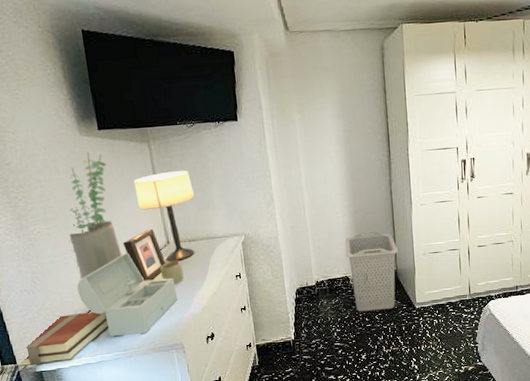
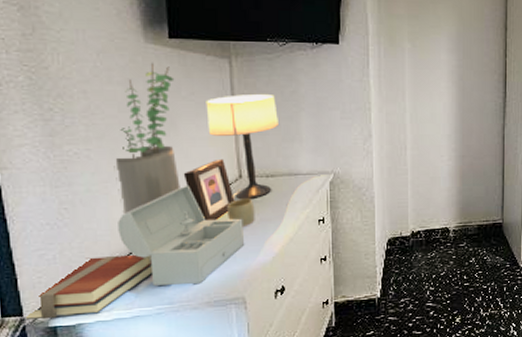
laundry basket: present [345,231,399,312] -> none [447,178,506,269]

